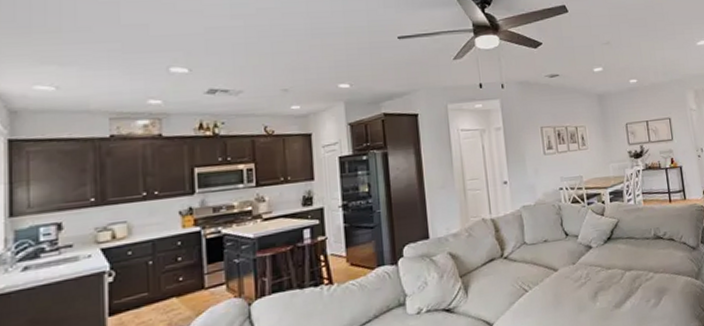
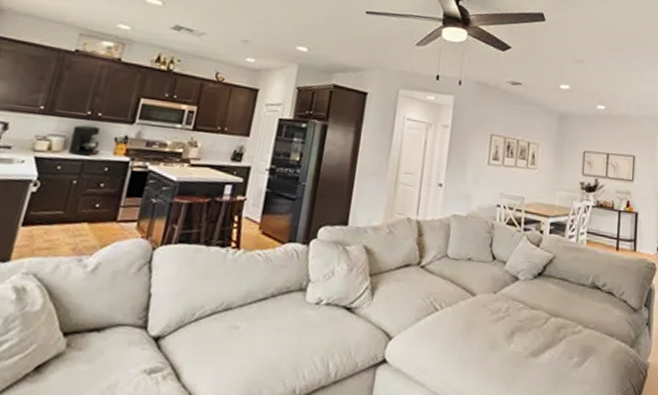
coffee maker: none [132,205,167,237] -> present [68,124,100,156]

